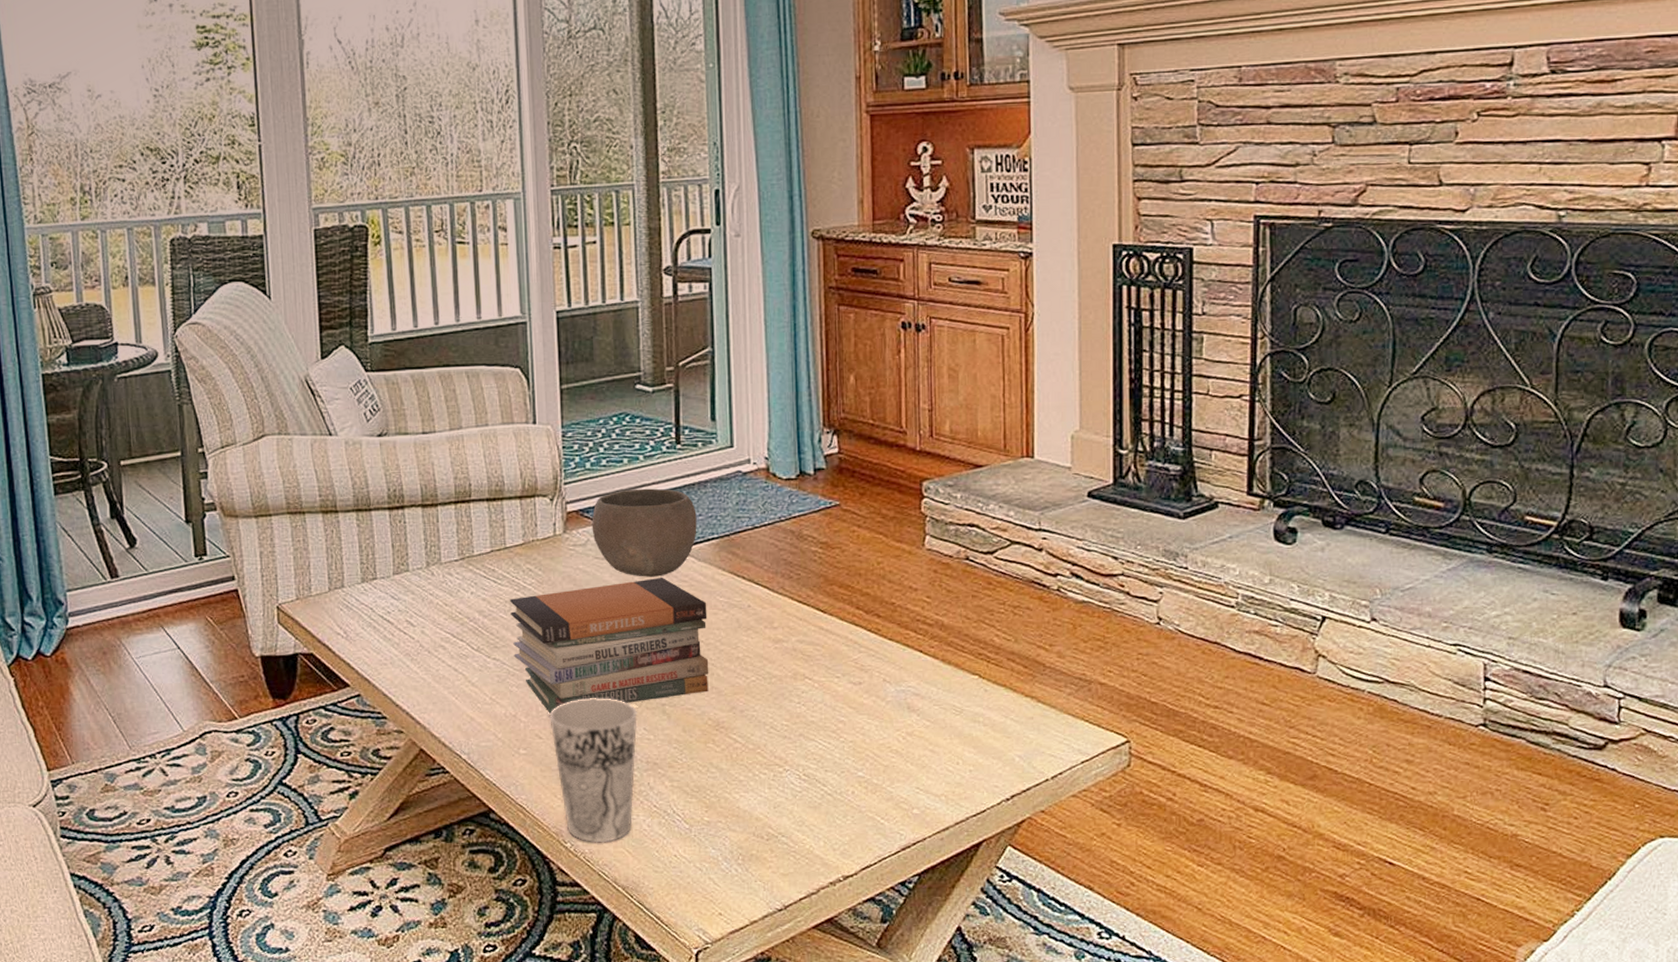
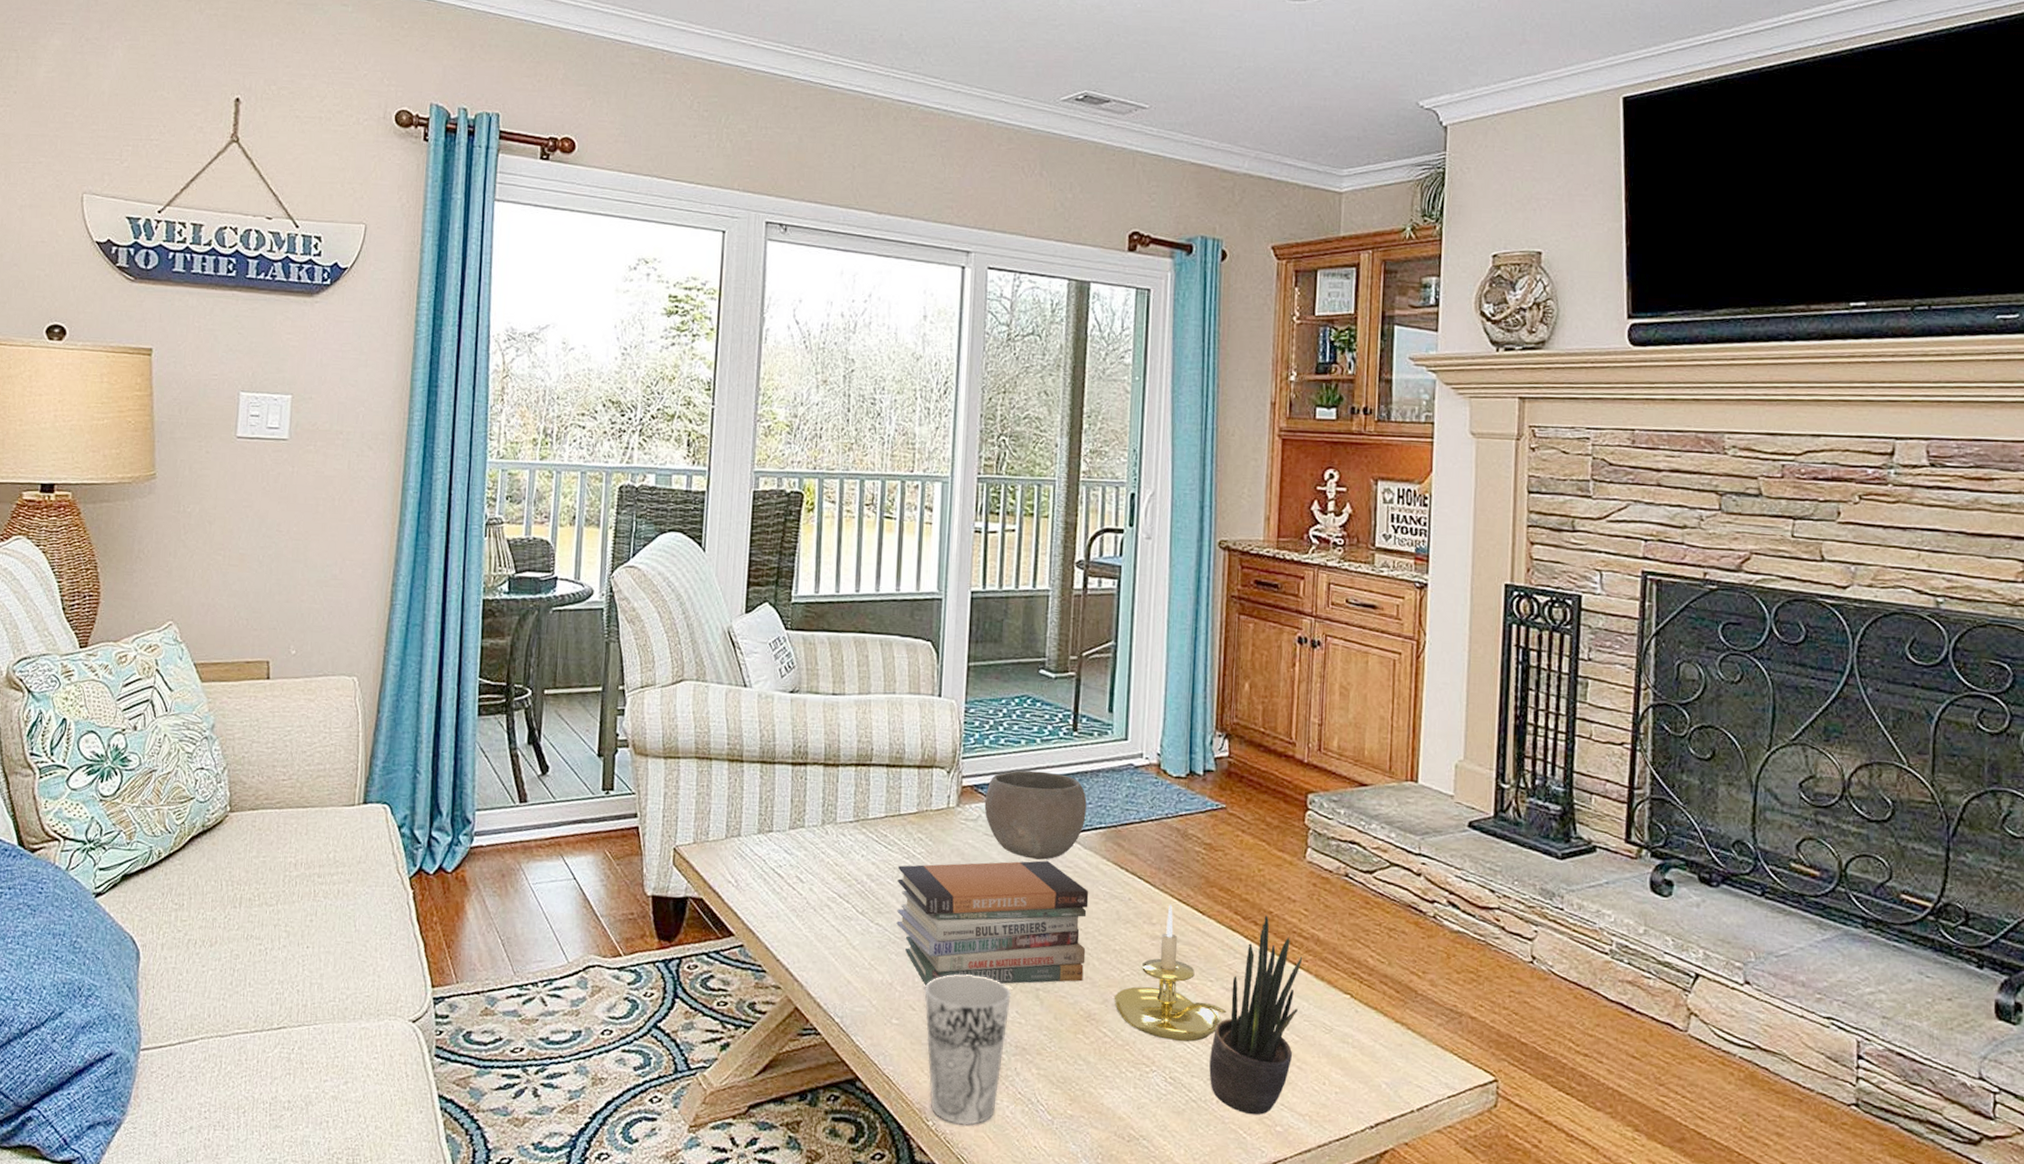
candle holder: none [741,606,856,739] -> present [1114,904,1227,1042]
potted plant: none [842,607,928,801] -> present [1209,915,1303,1115]

